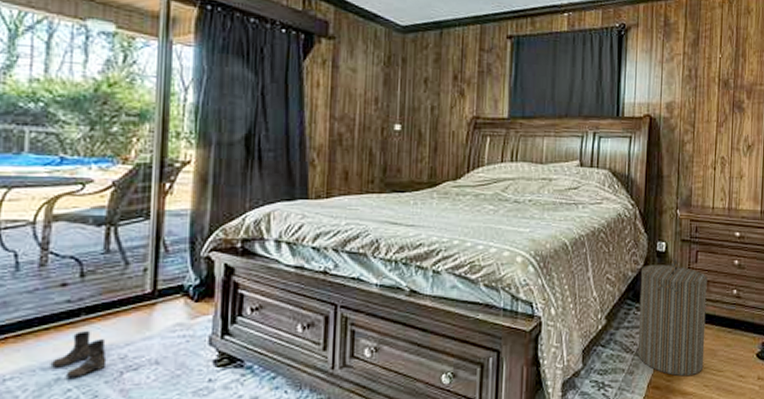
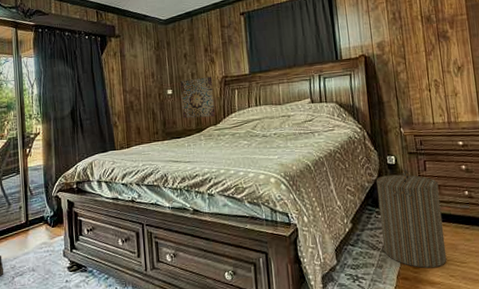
wall art: none [411,113,459,168] -> present [179,76,216,119]

